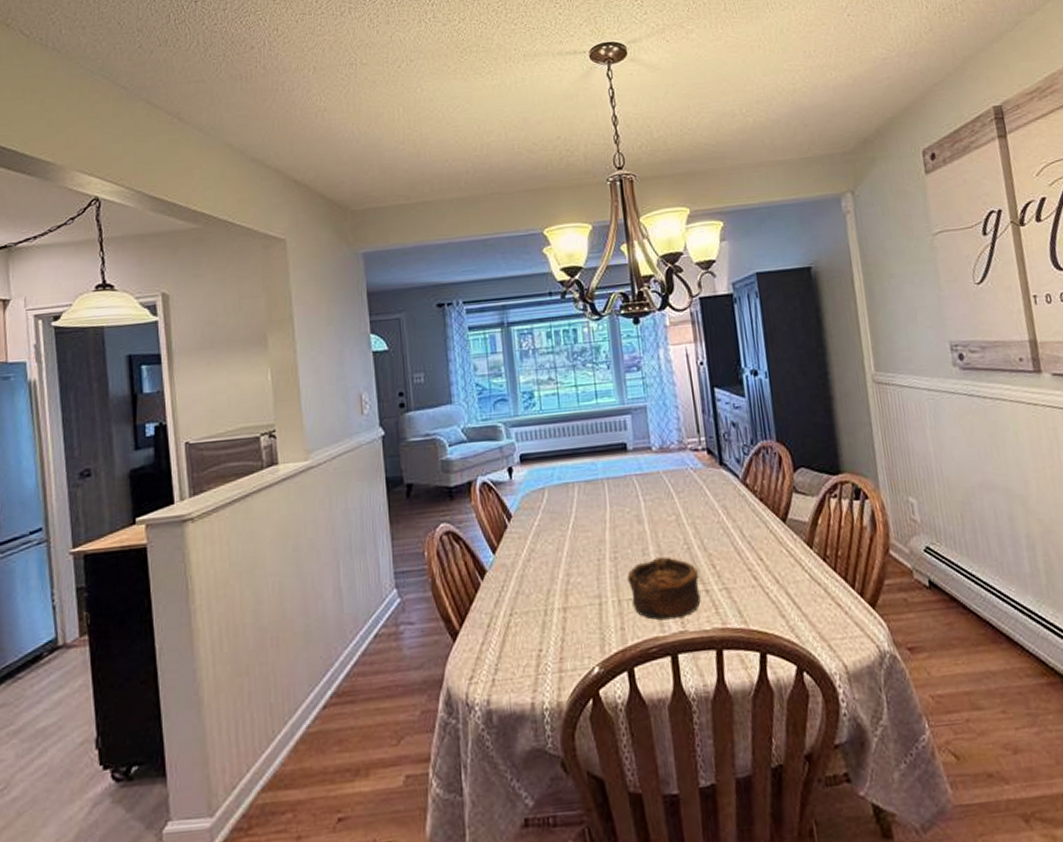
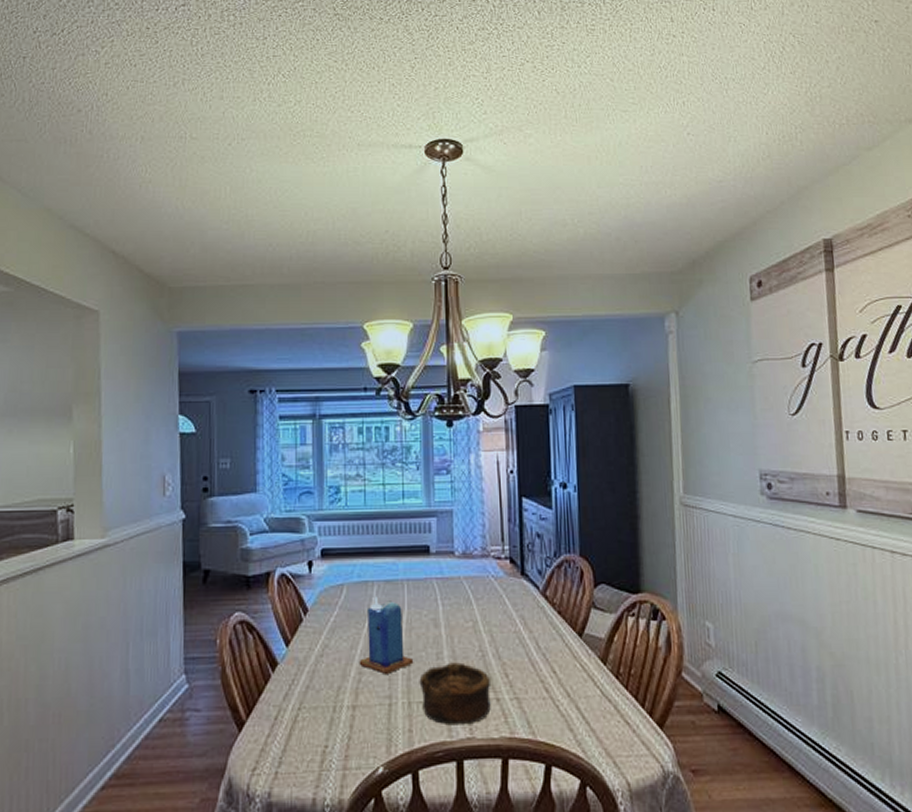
candle: none [566,497,621,574] -> present [359,596,414,674]

